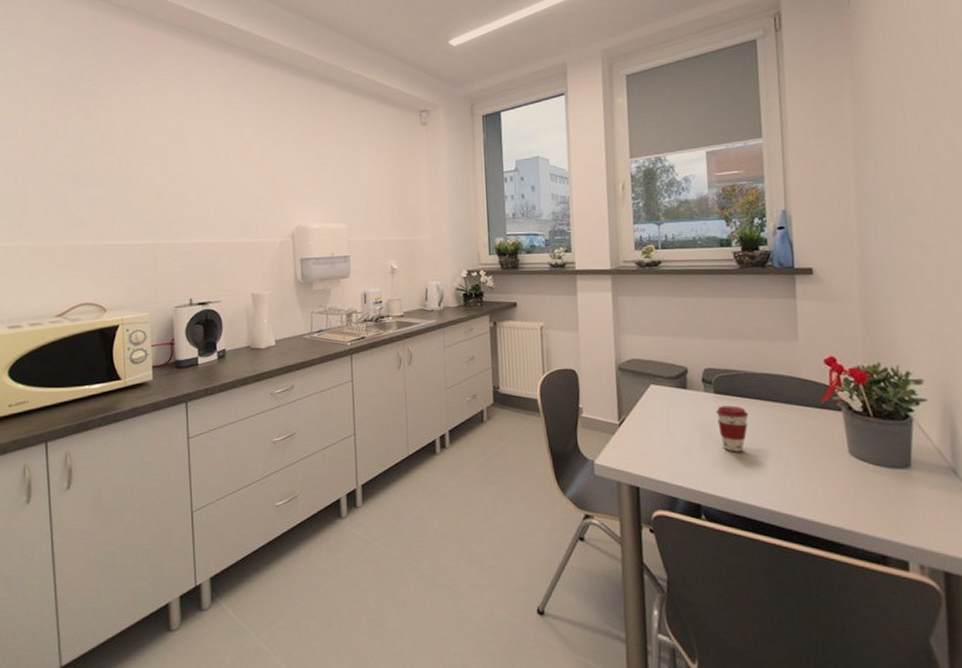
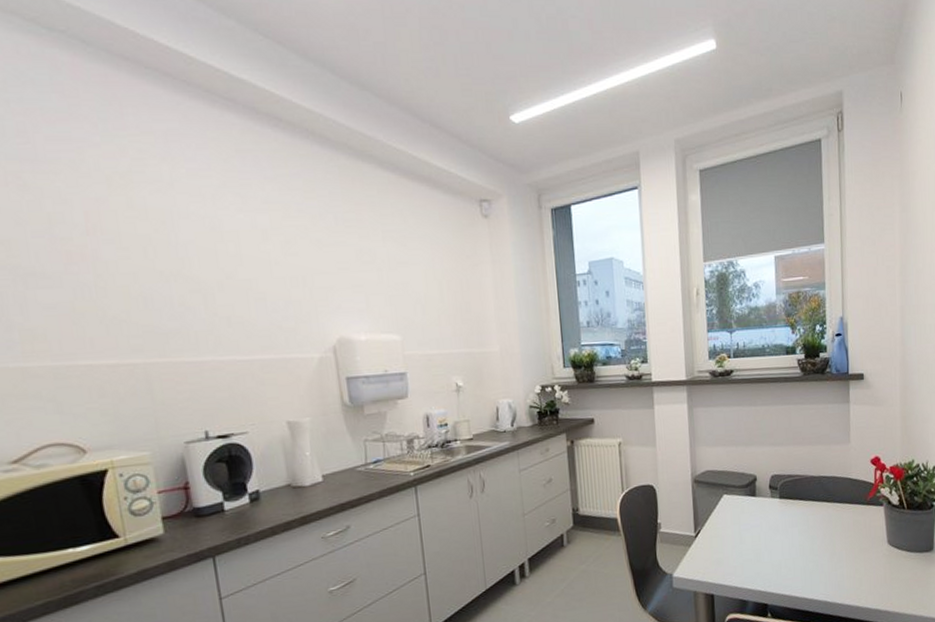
coffee cup: present [716,406,748,452] -> none [781,509,808,552]

